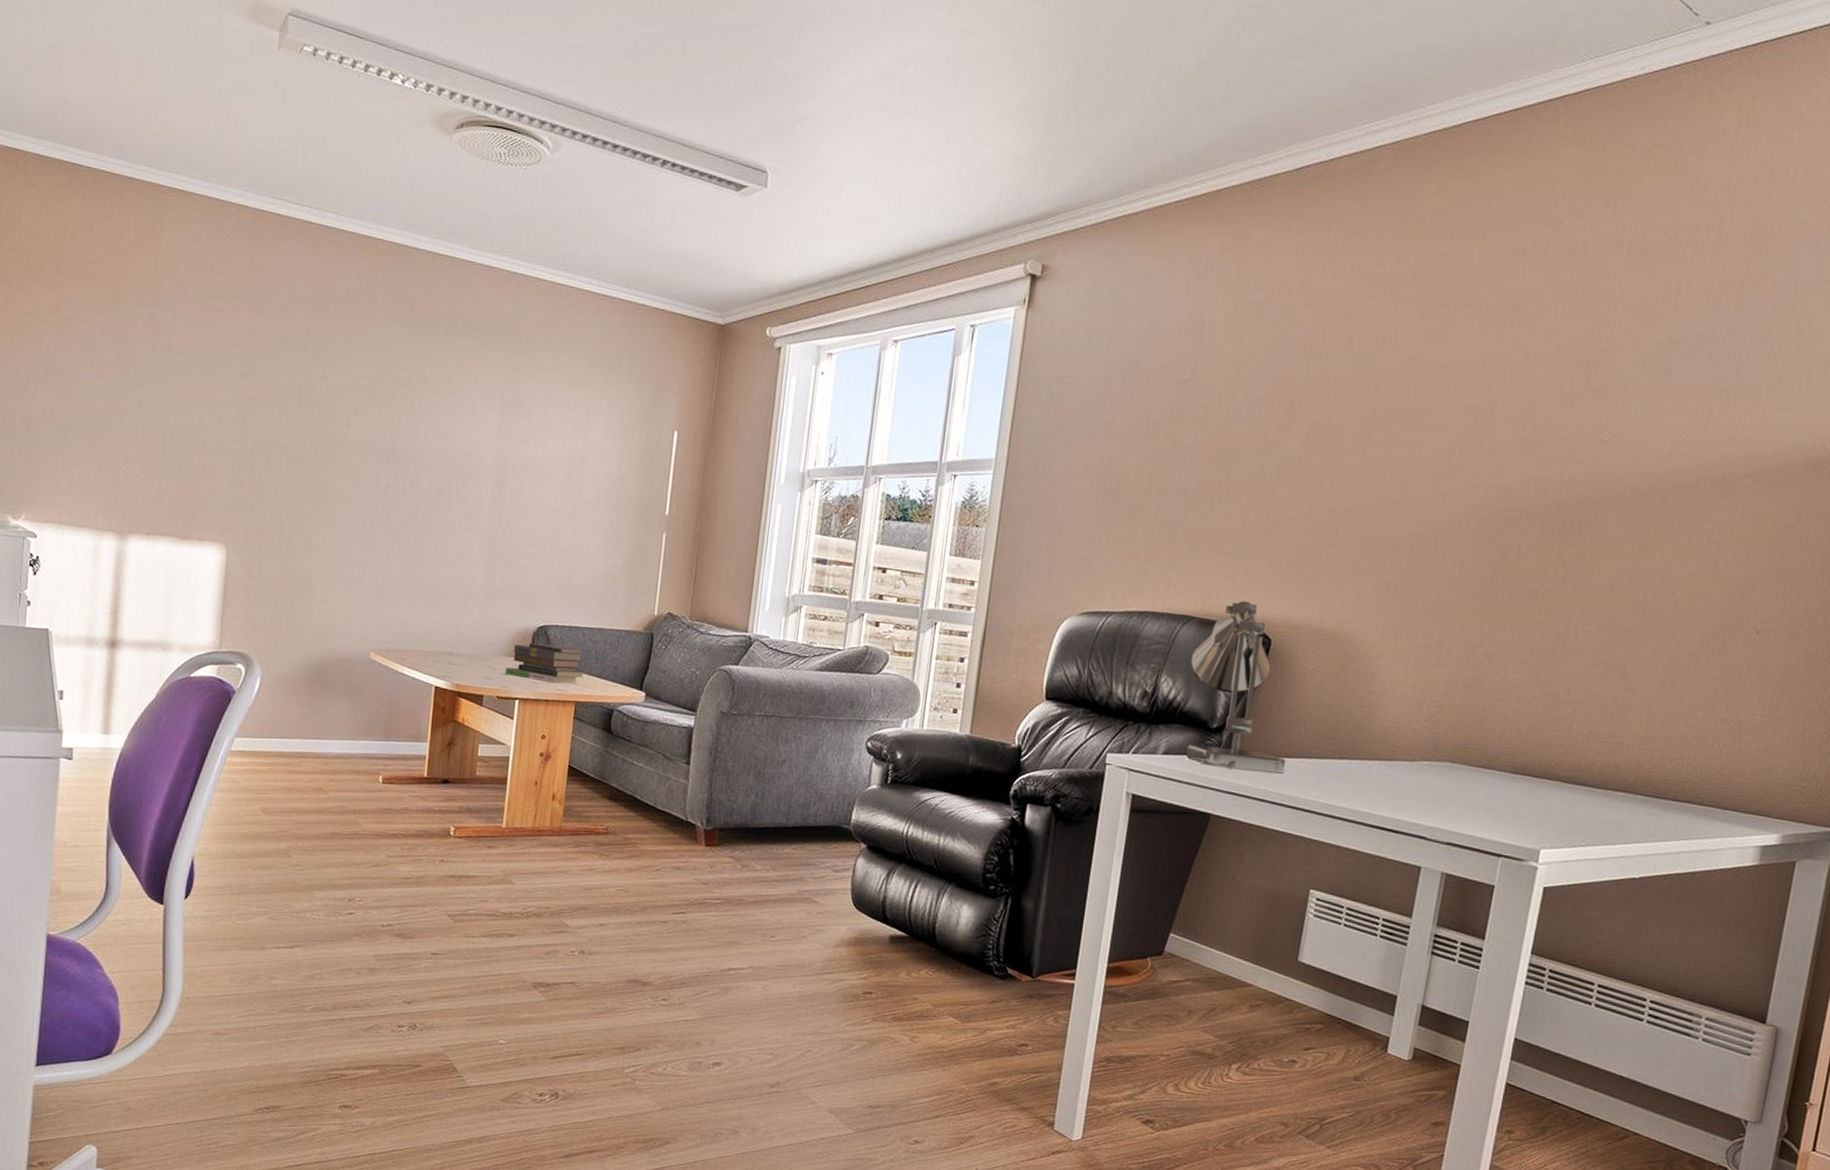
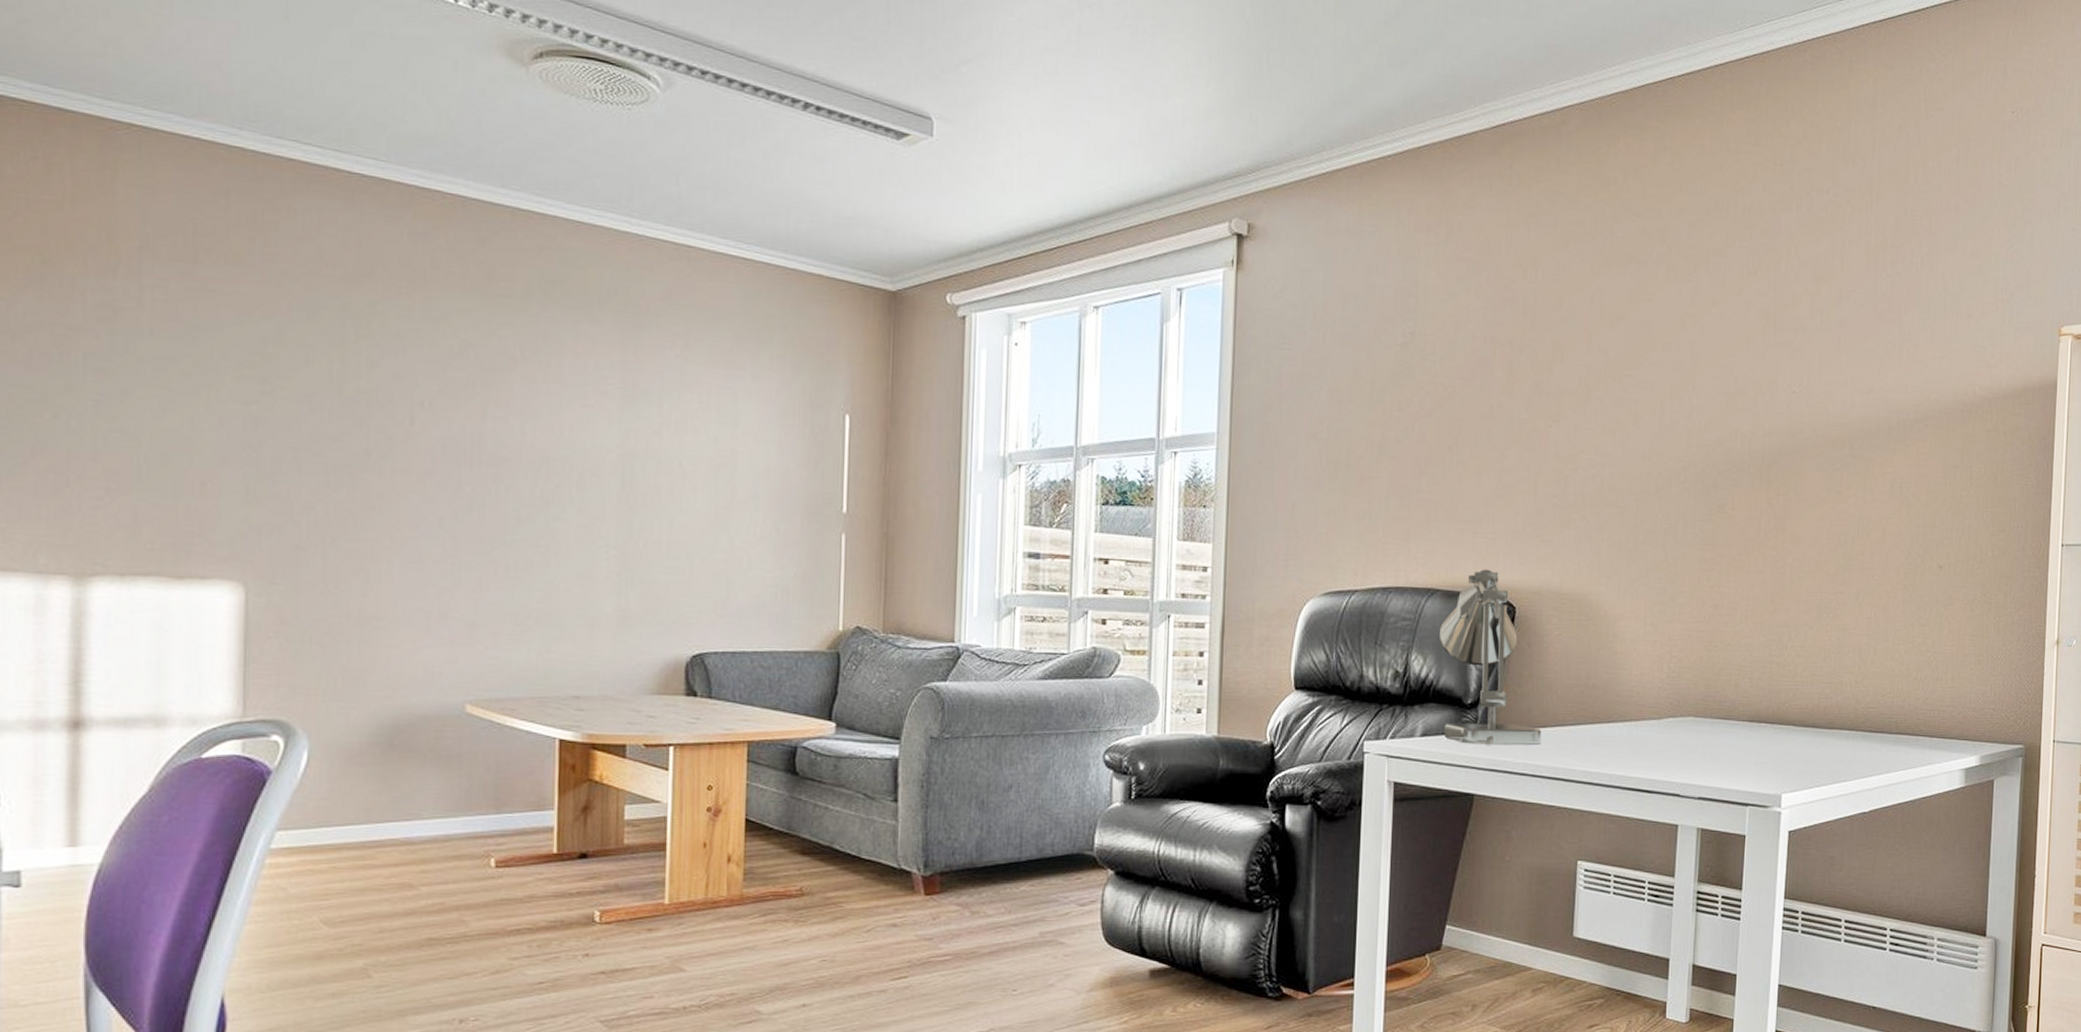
books: present [504,643,584,684] -> none [652,675,756,723]

